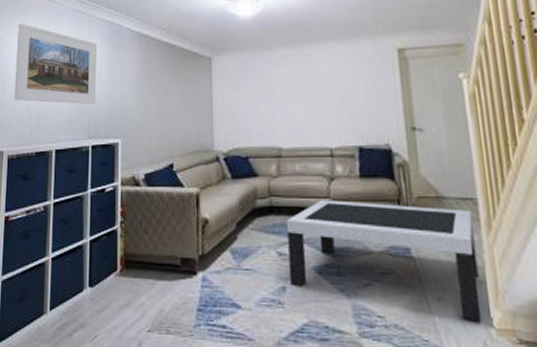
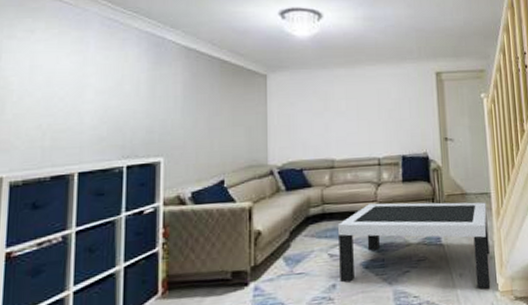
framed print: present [13,24,97,105] -> none [17,28,133,122]

